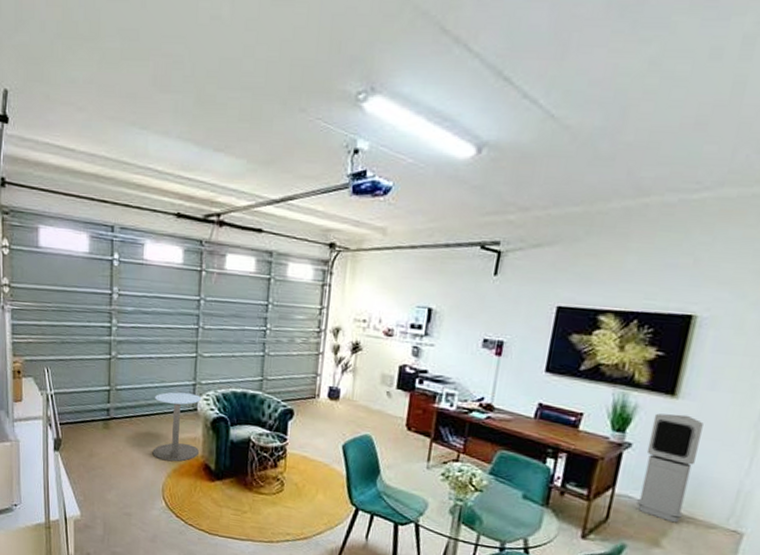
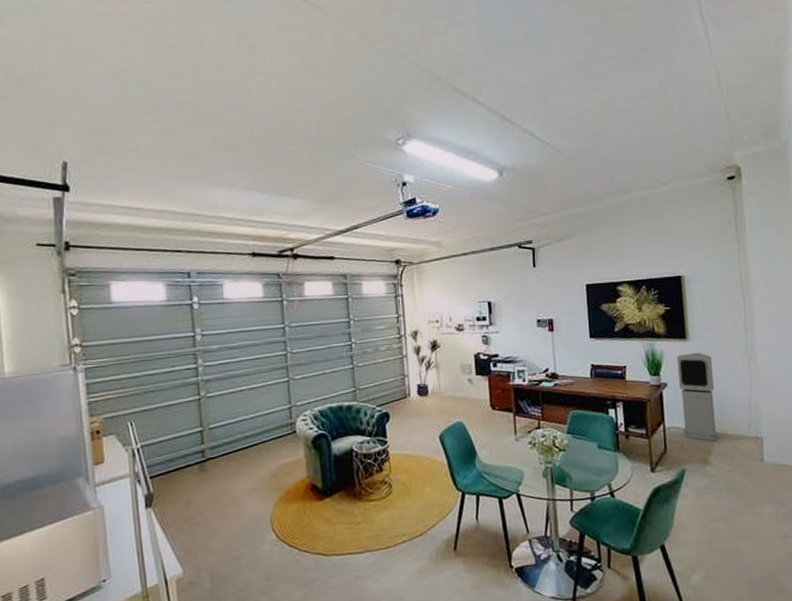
side table: present [152,392,202,462] -> none [250,417,303,491]

